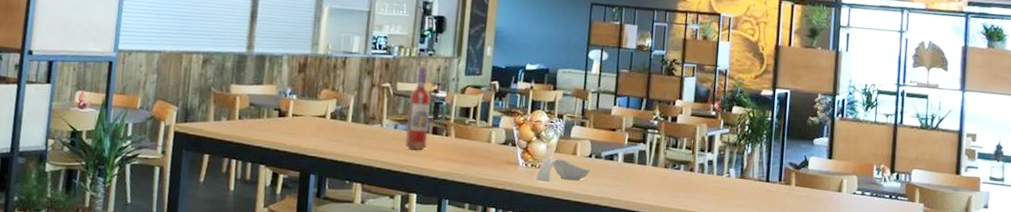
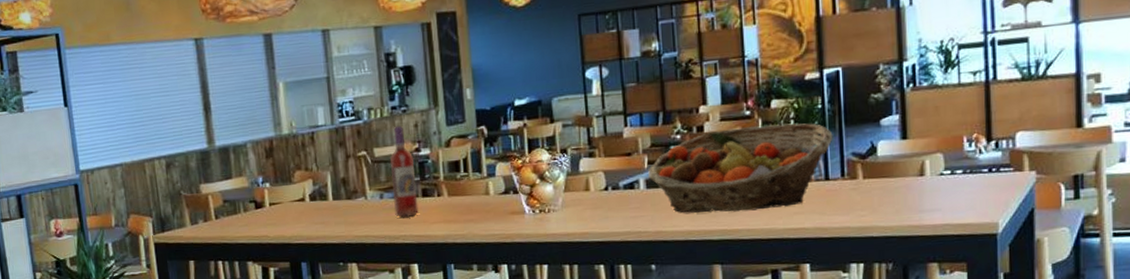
spoon rest: present [536,158,590,182] -> none [547,198,609,227]
fruit basket: none [627,123,777,199] -> present [648,123,833,213]

